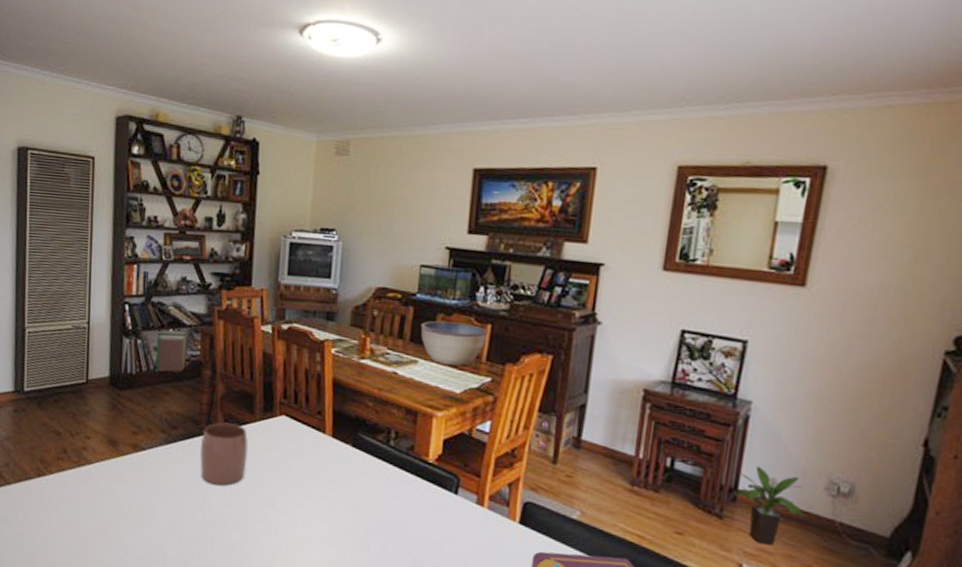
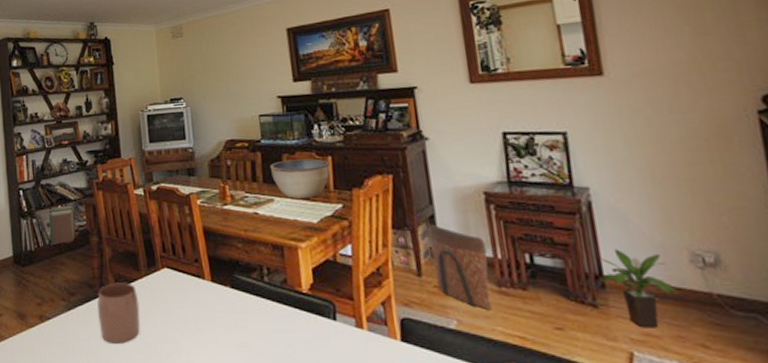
shopping bag: none [569,413,631,506] -> present [427,224,492,309]

